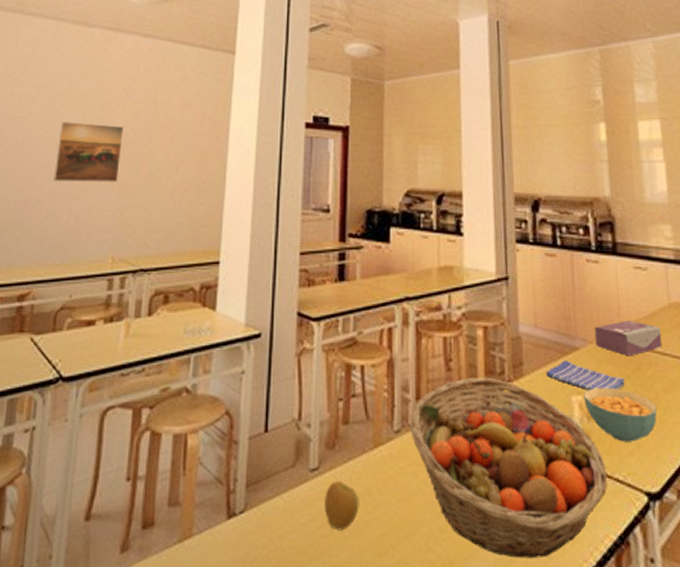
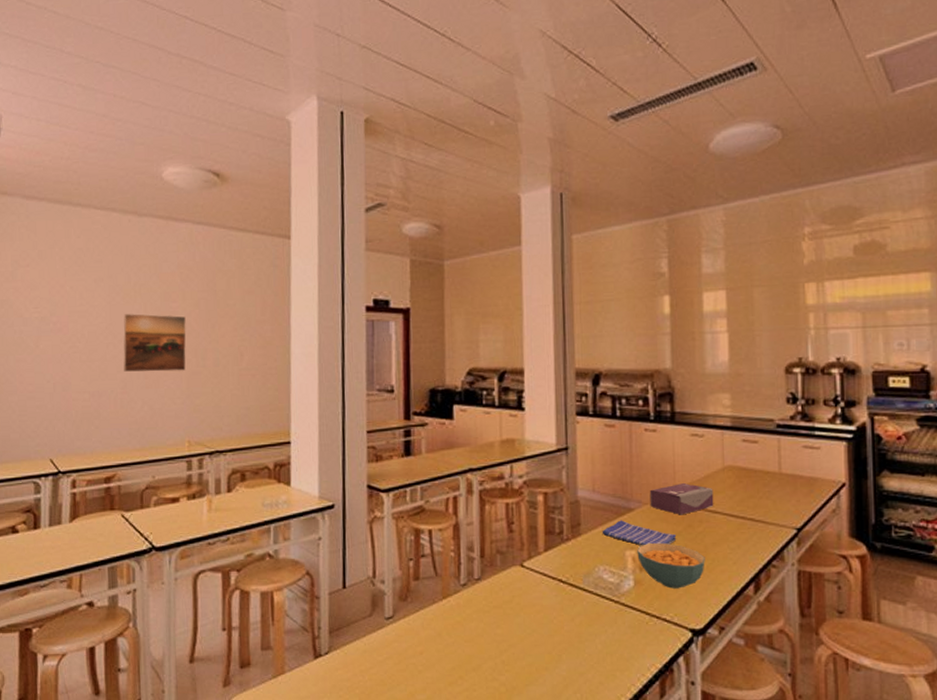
apple: present [325,481,359,531] -> none [400,627,431,666]
fruit basket: present [409,377,608,559] -> none [474,536,656,684]

